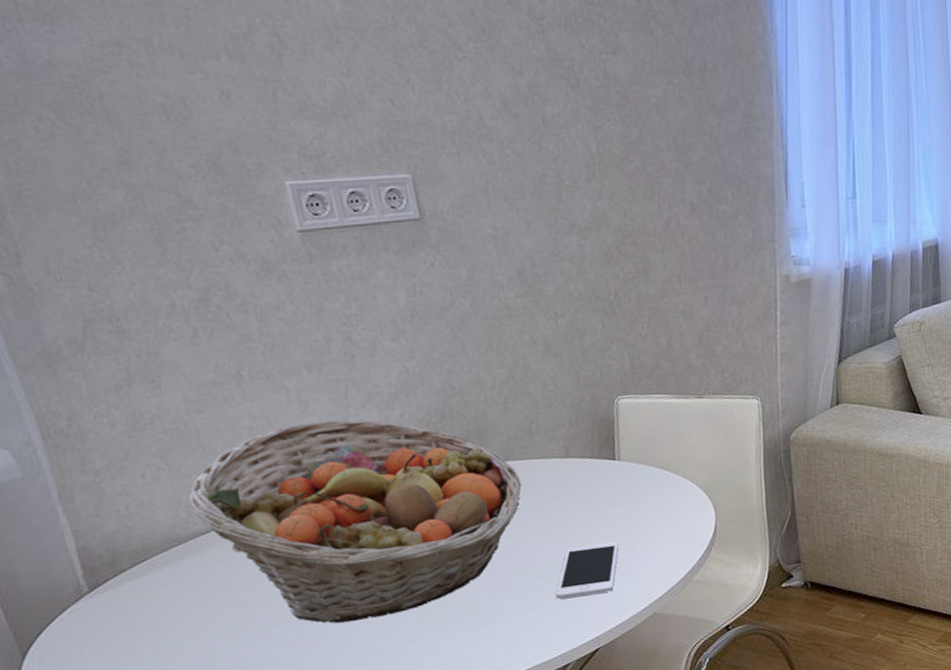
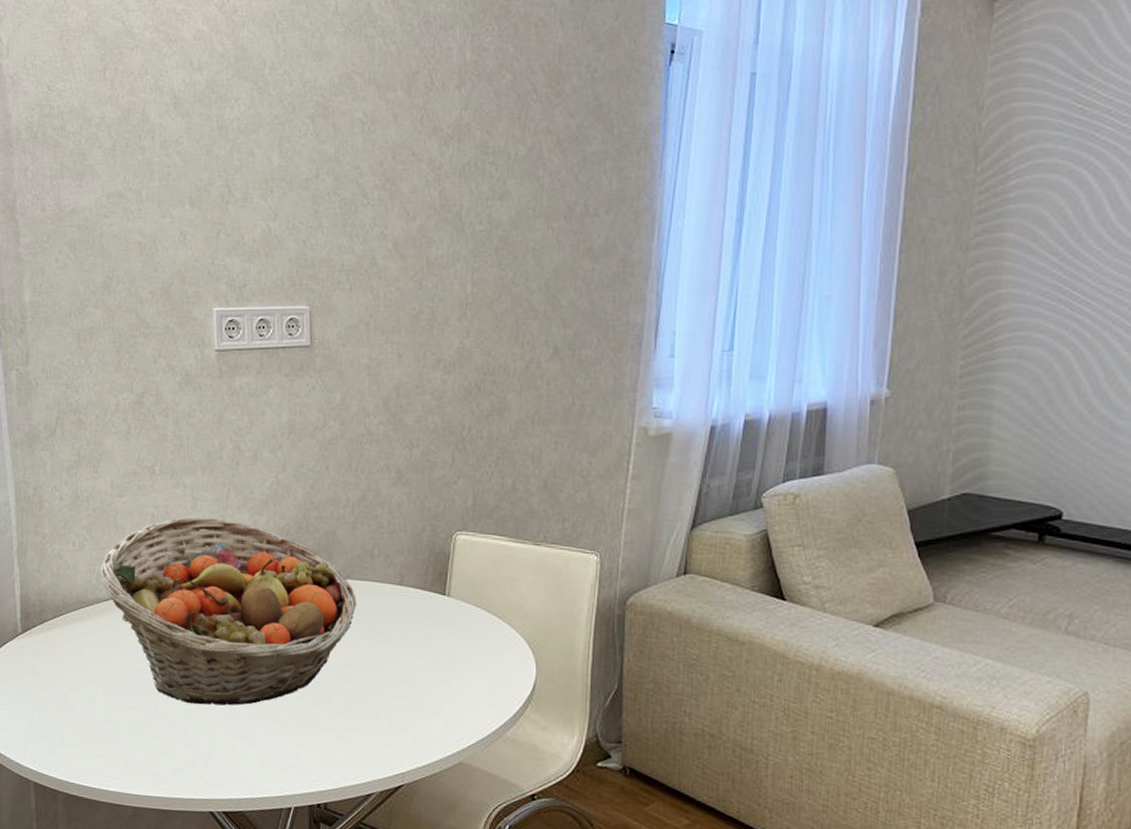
cell phone: present [555,541,619,599] -> none [370,675,436,729]

